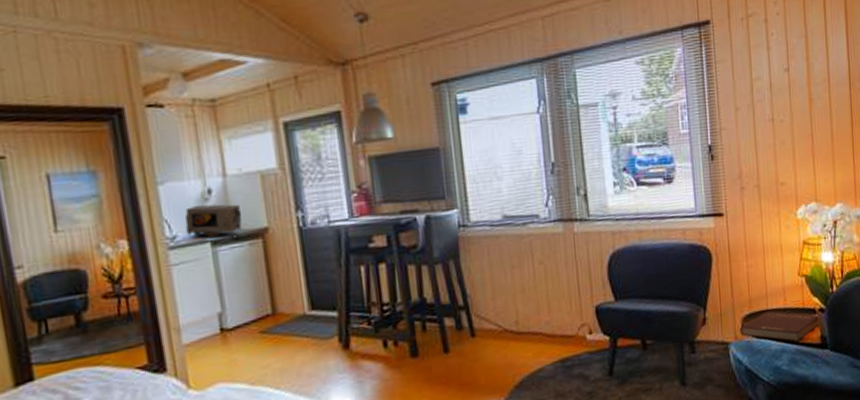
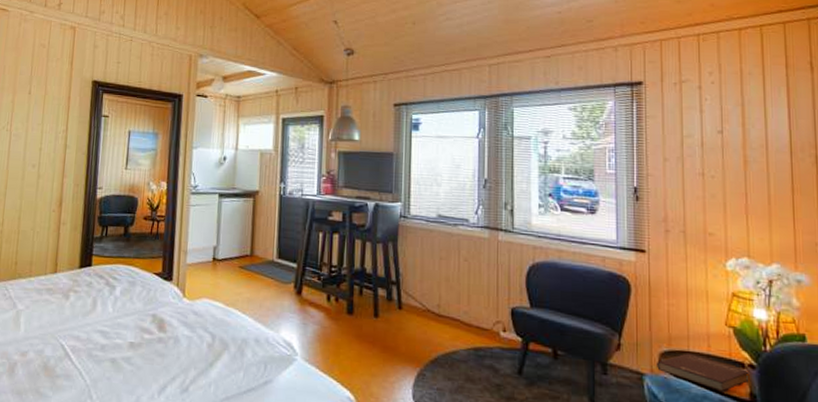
microwave: present [184,204,242,239] -> none [204,167,243,192]

